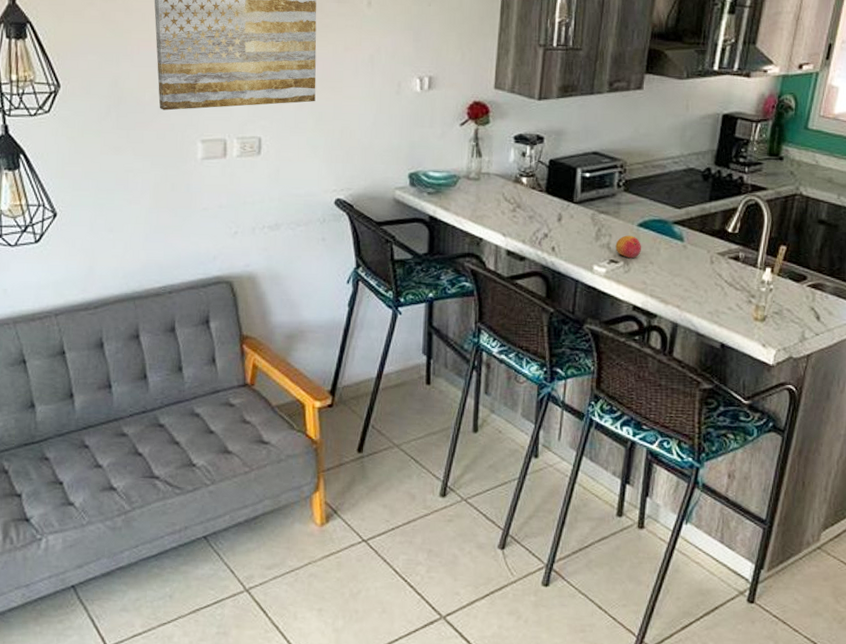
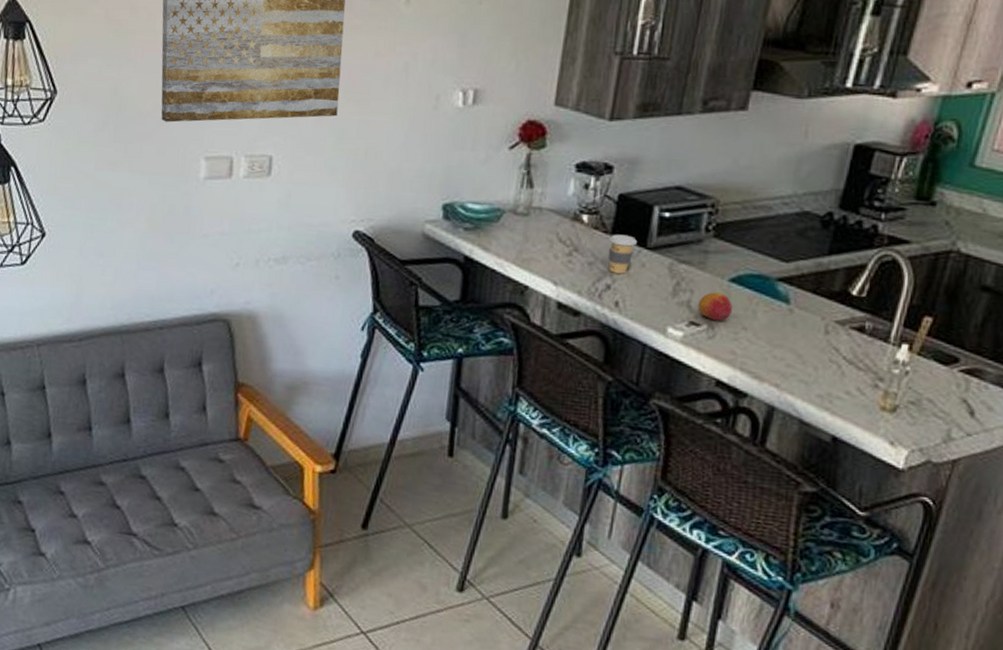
coffee cup: none [544,192,566,224] -> present [608,234,638,274]

